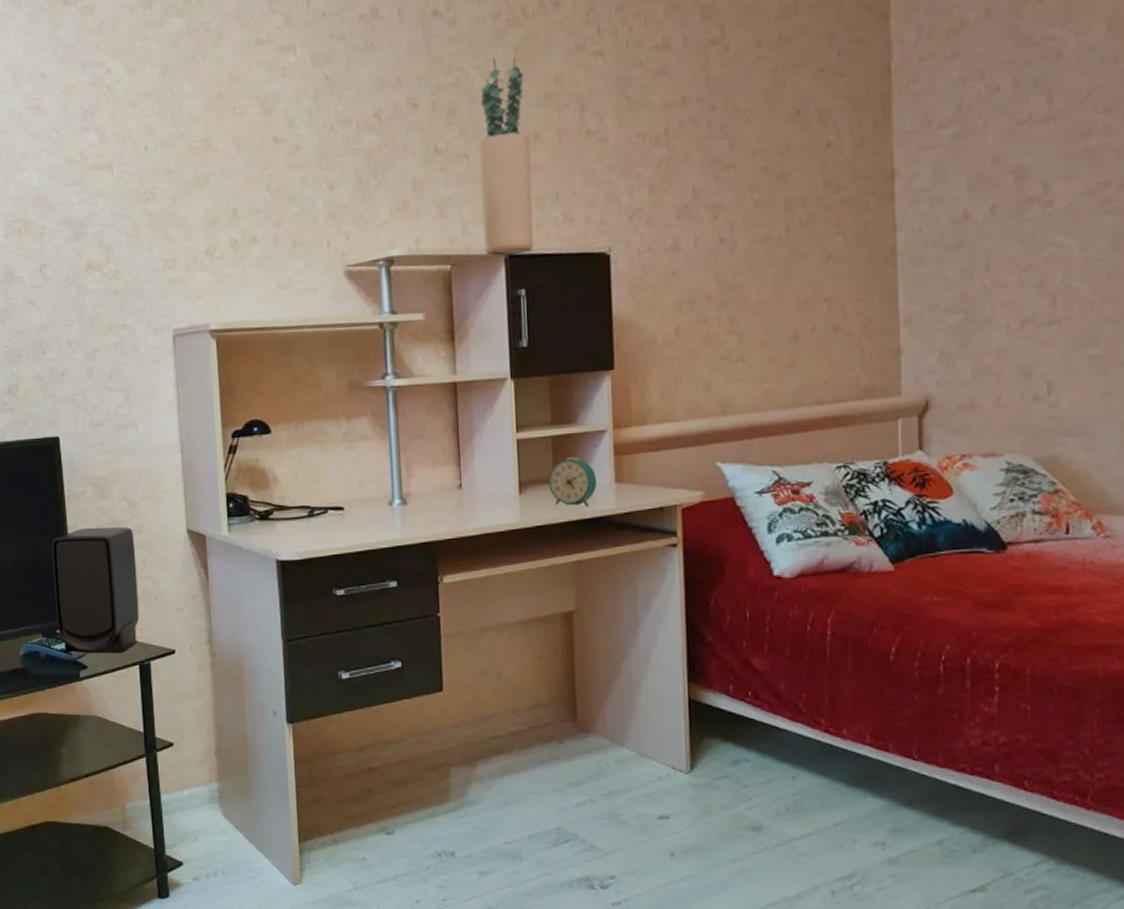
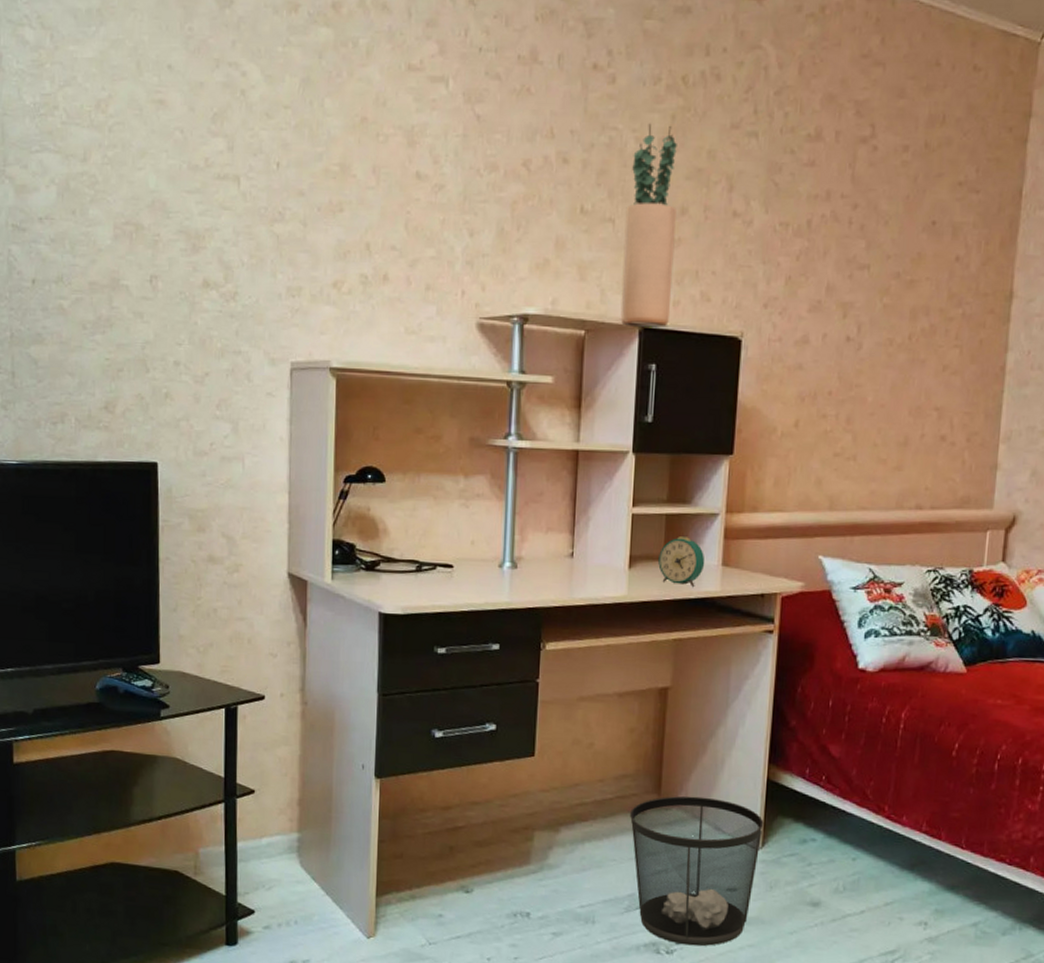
speaker: present [51,526,140,653] -> none [139,561,231,694]
waste bin: none [546,721,691,880] -> present [629,796,764,947]

